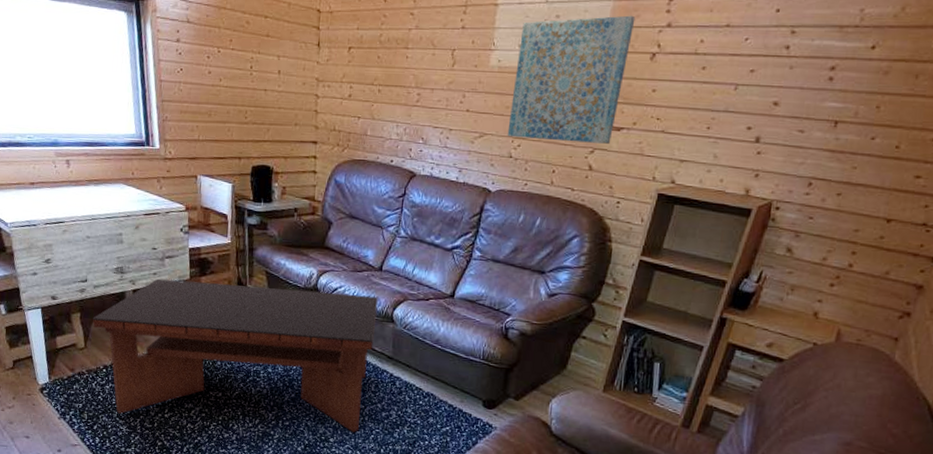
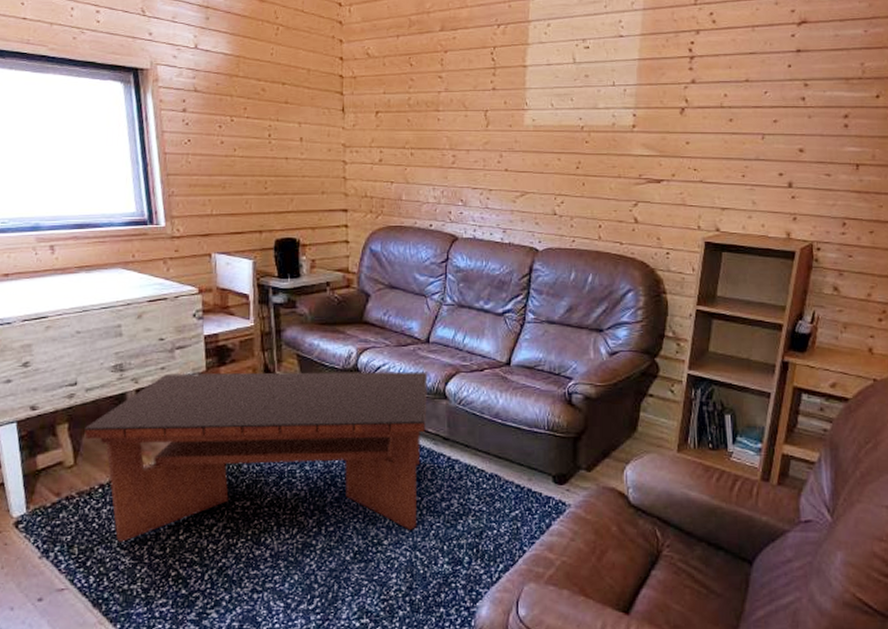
wall art: present [507,15,636,144] -> none [549,73,661,196]

